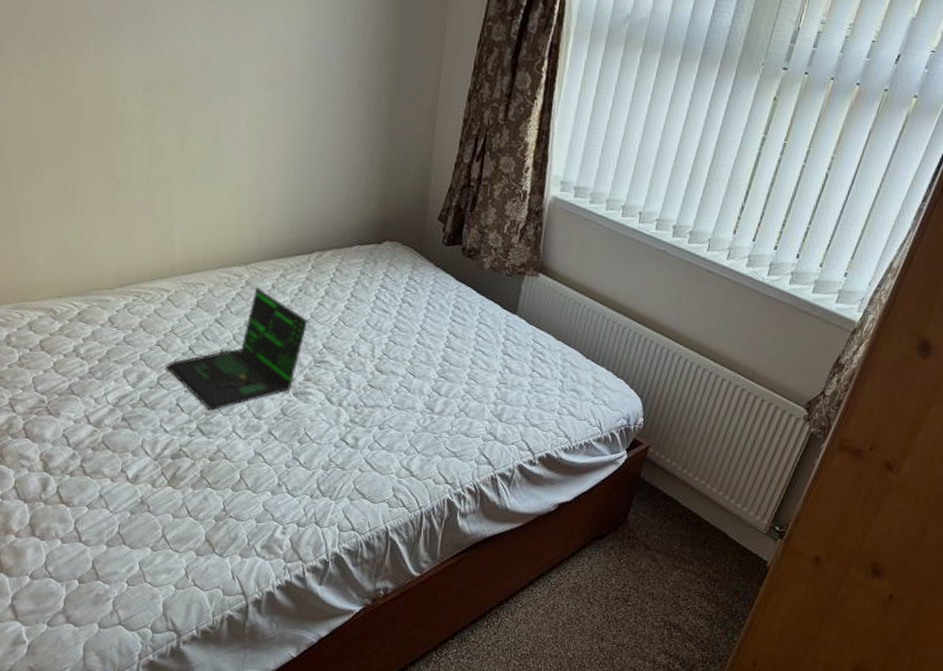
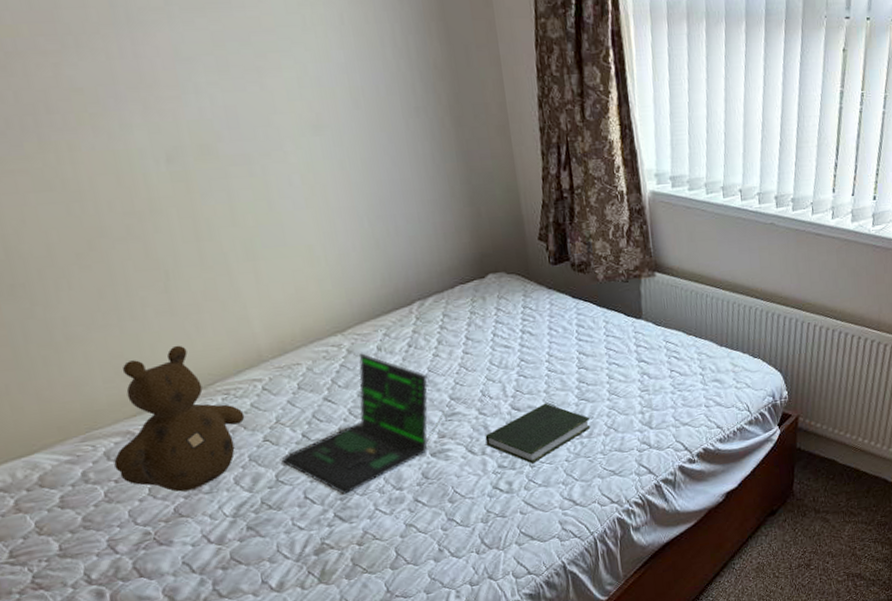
teddy bear: none [33,244,147,373] -> present [114,345,245,492]
book: none [344,371,444,426] -> present [485,403,591,464]

